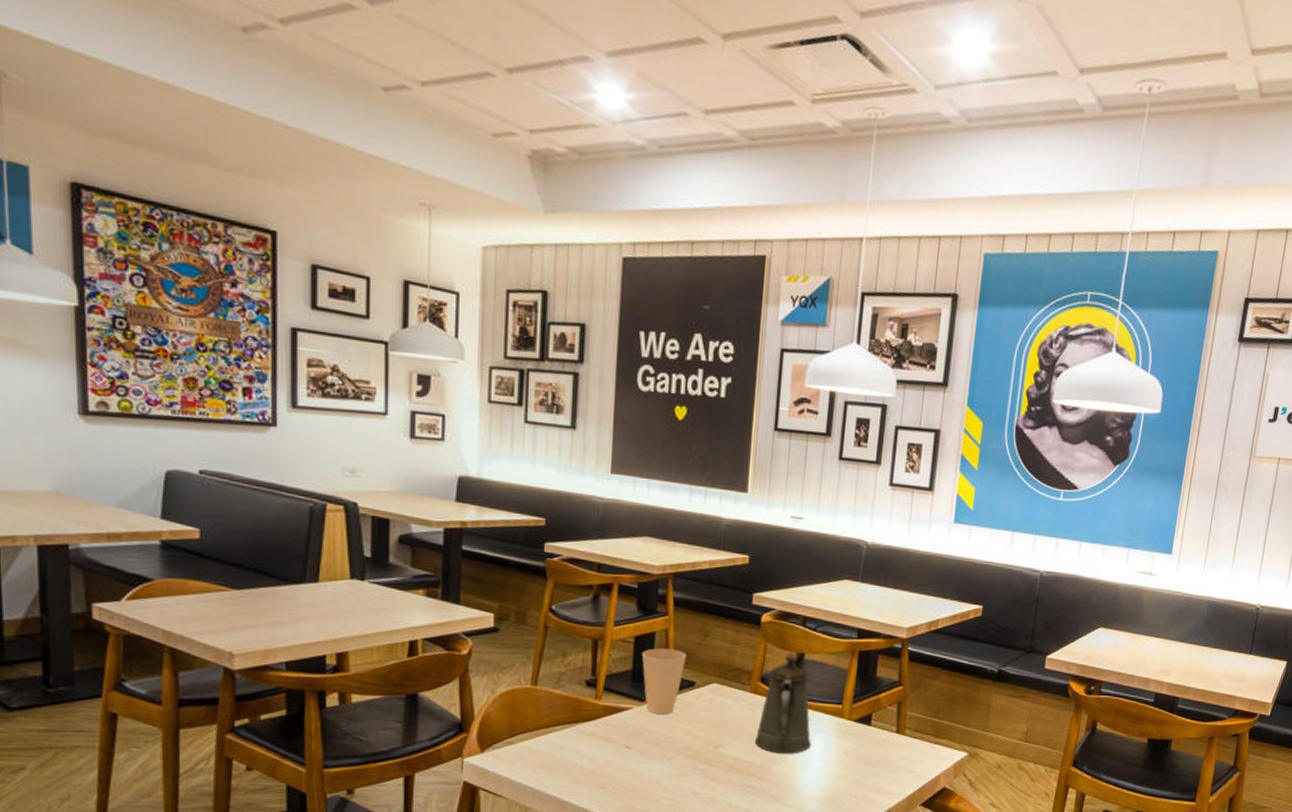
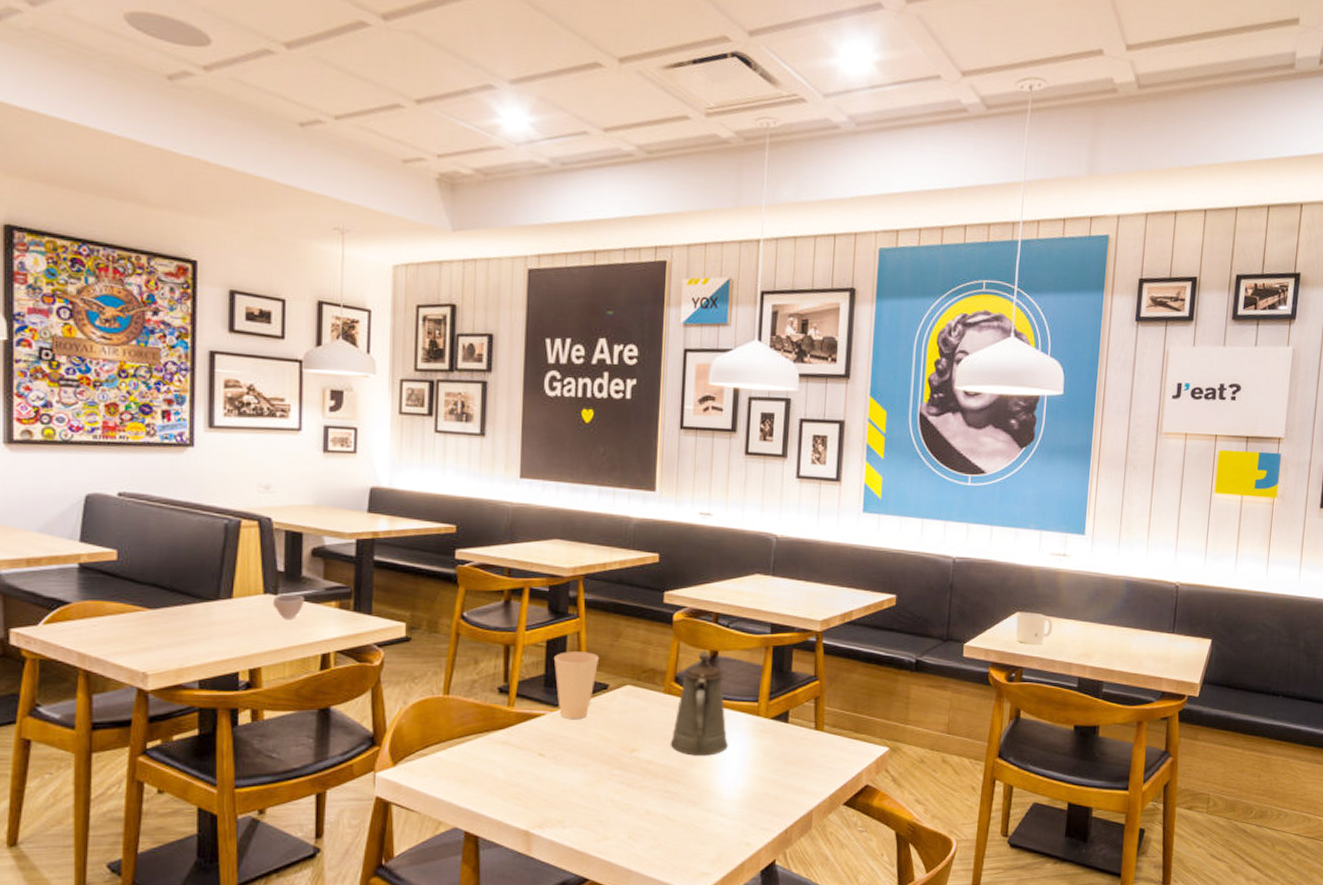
cup: none [359,580,392,605] -> present [272,594,304,619]
mug: none [1097,627,1135,660] -> present [1016,612,1053,645]

